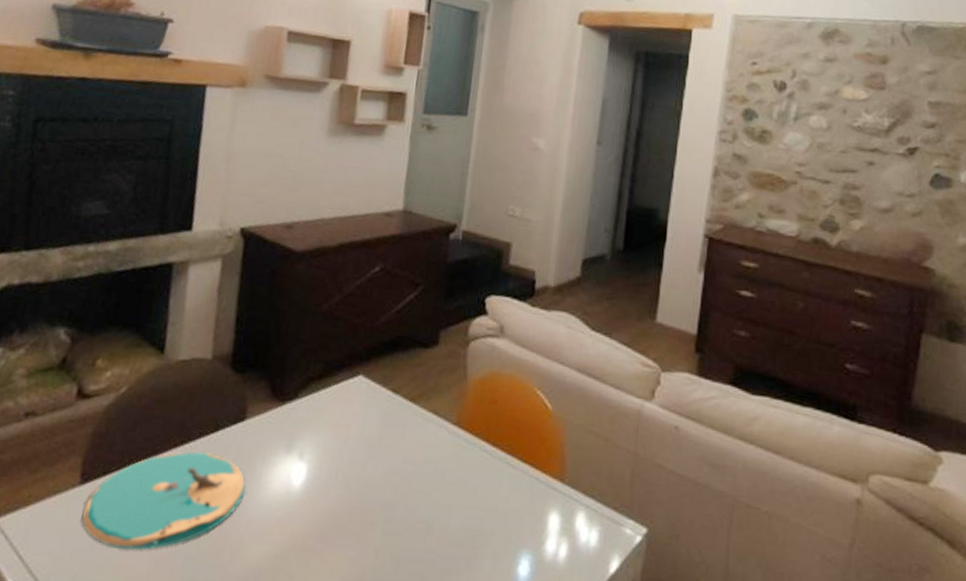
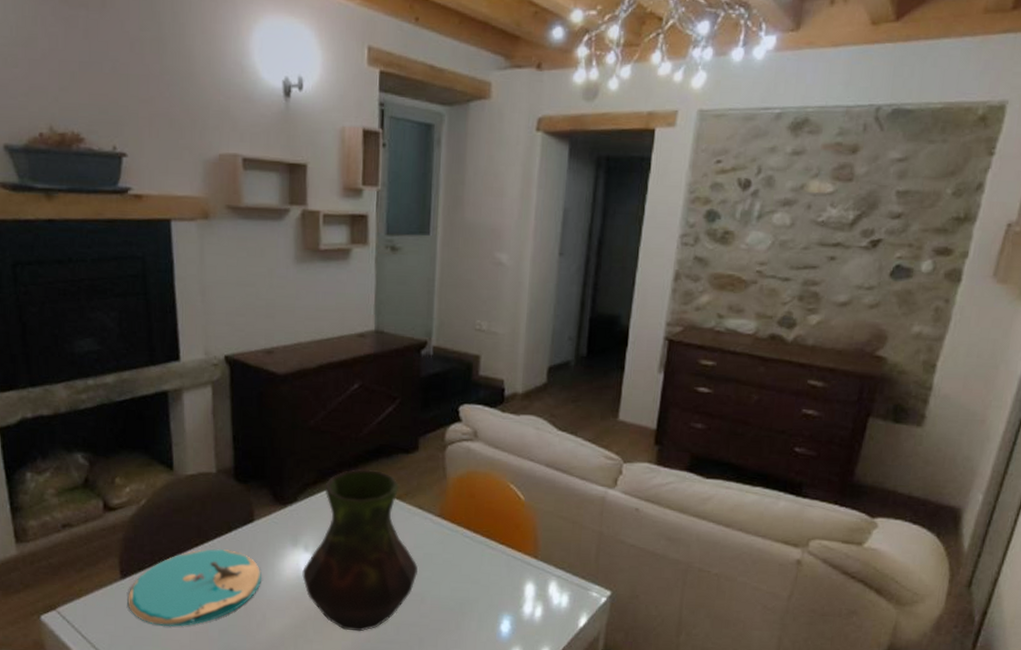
vase: none [292,364,427,567] -> present [302,469,418,632]

